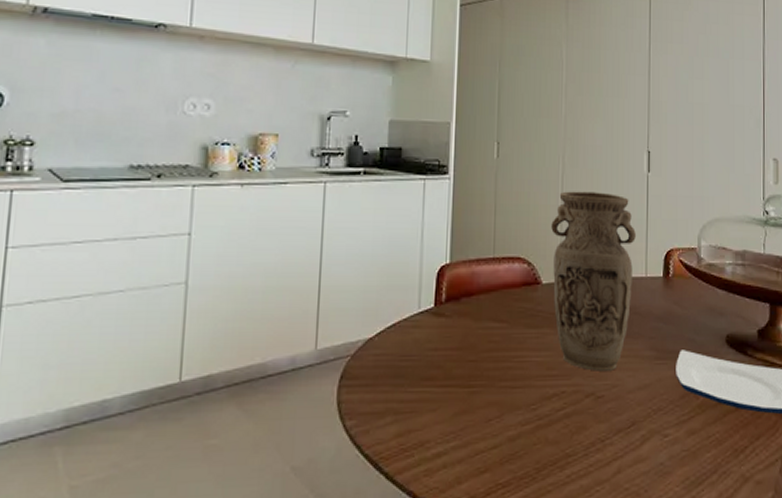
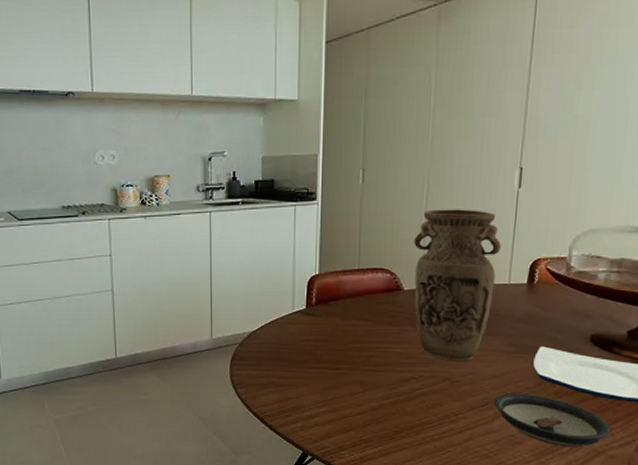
saucer: none [641,408,755,475] -> present [494,393,611,448]

